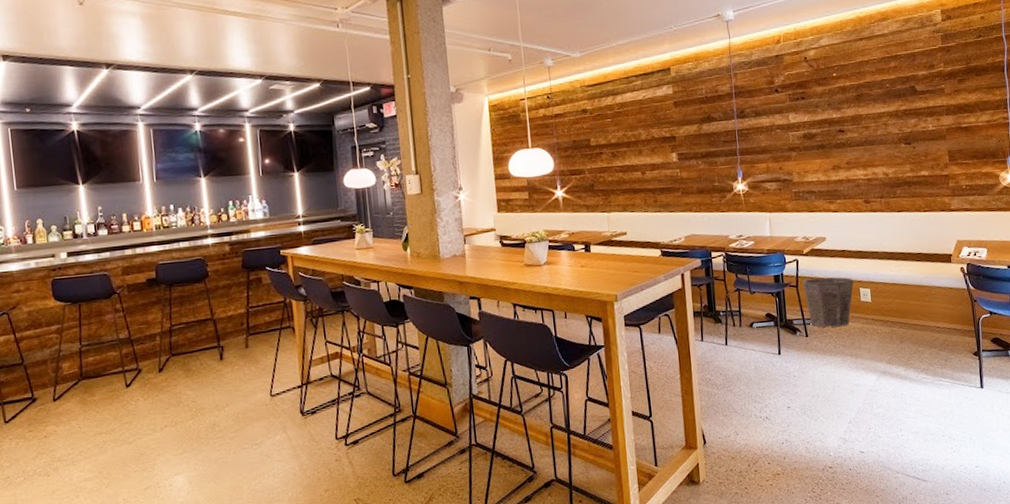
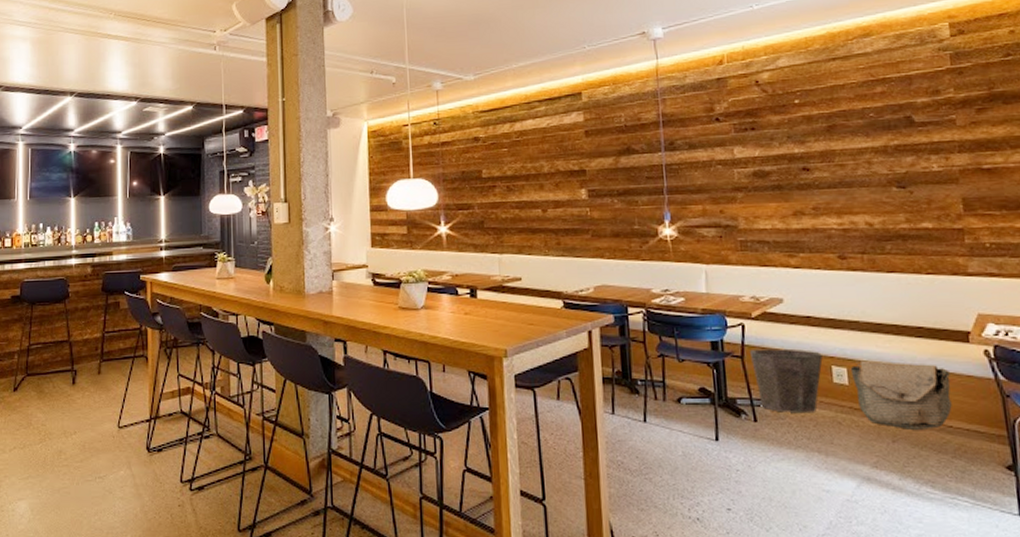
bag: none [872,281,940,333] -> present [850,360,952,430]

